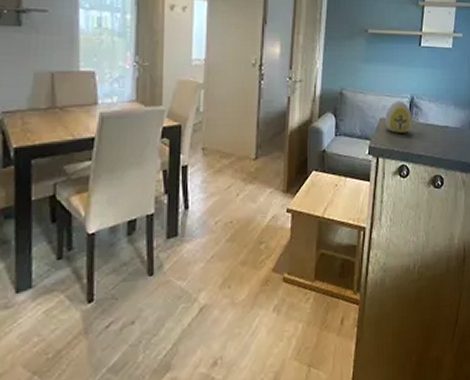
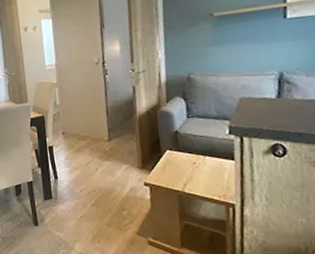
decorative egg: present [385,100,412,133] -> none [246,78,285,112]

